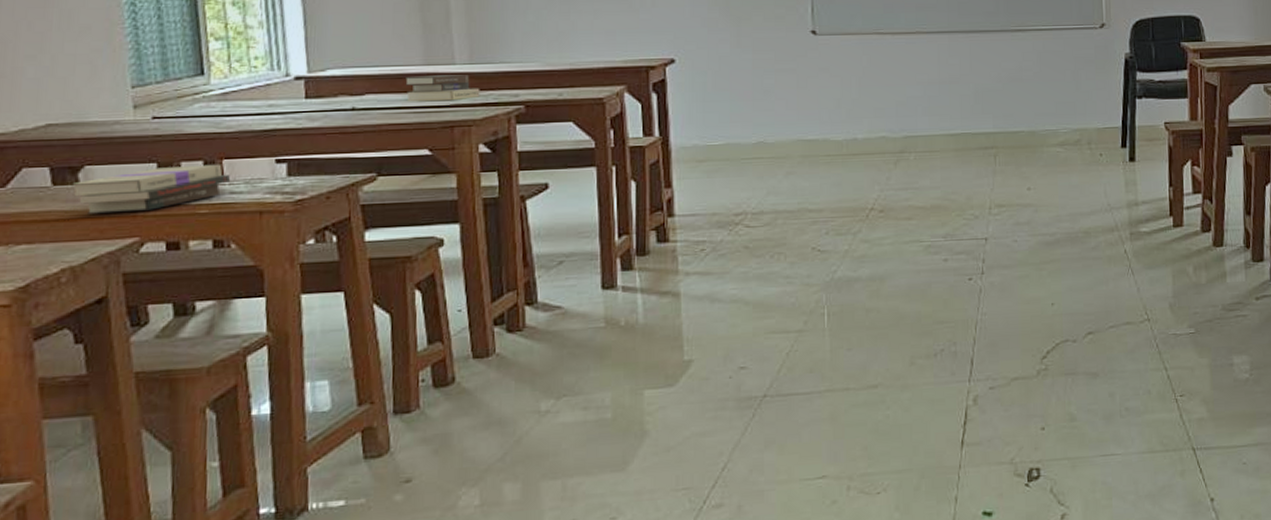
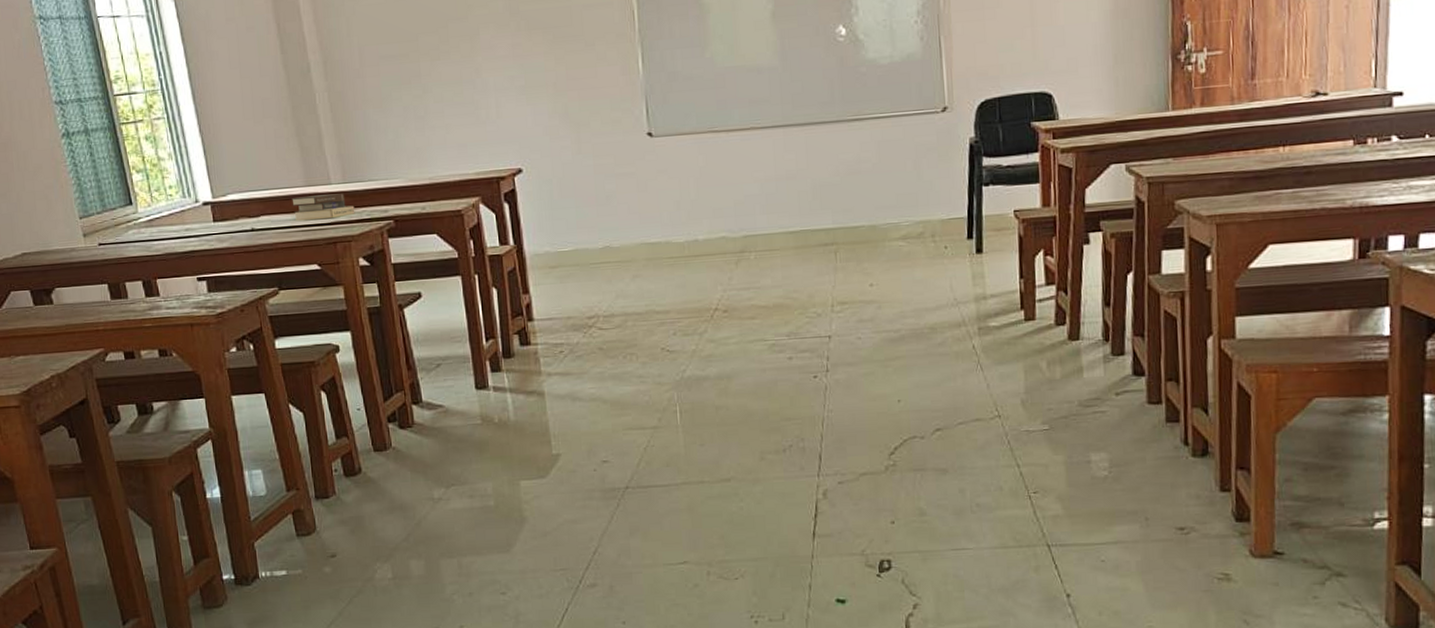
books: present [72,164,231,214] -> none [48,283,165,329]

